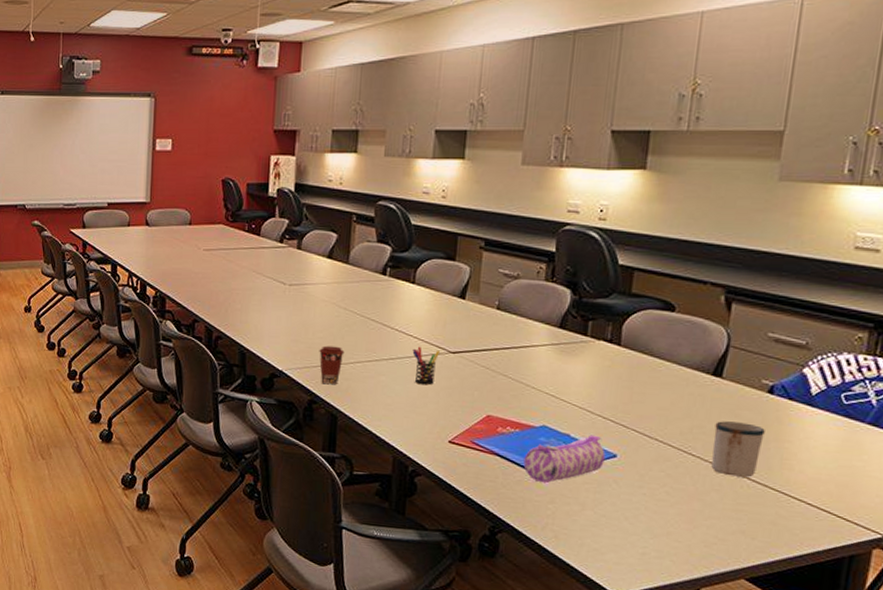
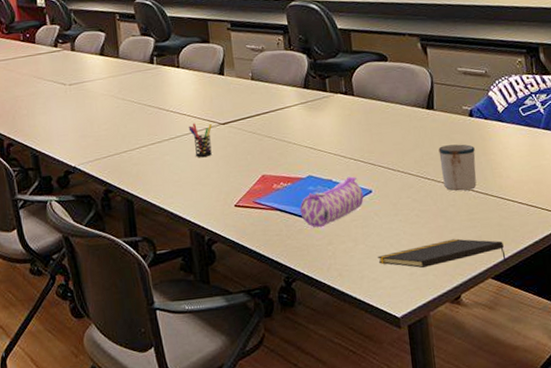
coffee cup: present [319,345,345,385] -> none [106,135,130,172]
notepad: none [606,526,772,565] -> present [378,238,506,268]

